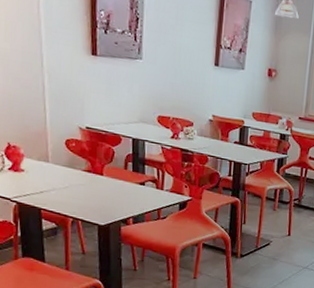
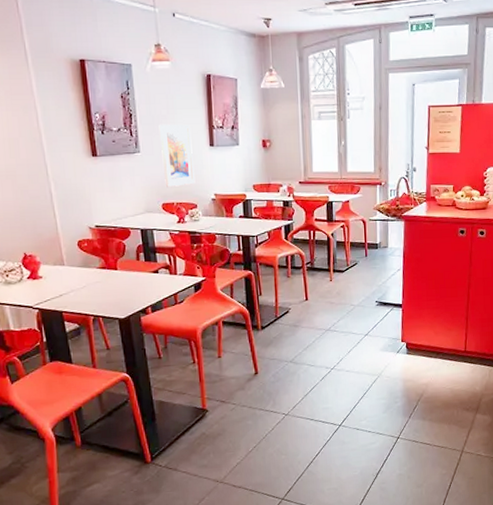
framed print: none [163,33,197,102] -> present [159,124,196,188]

